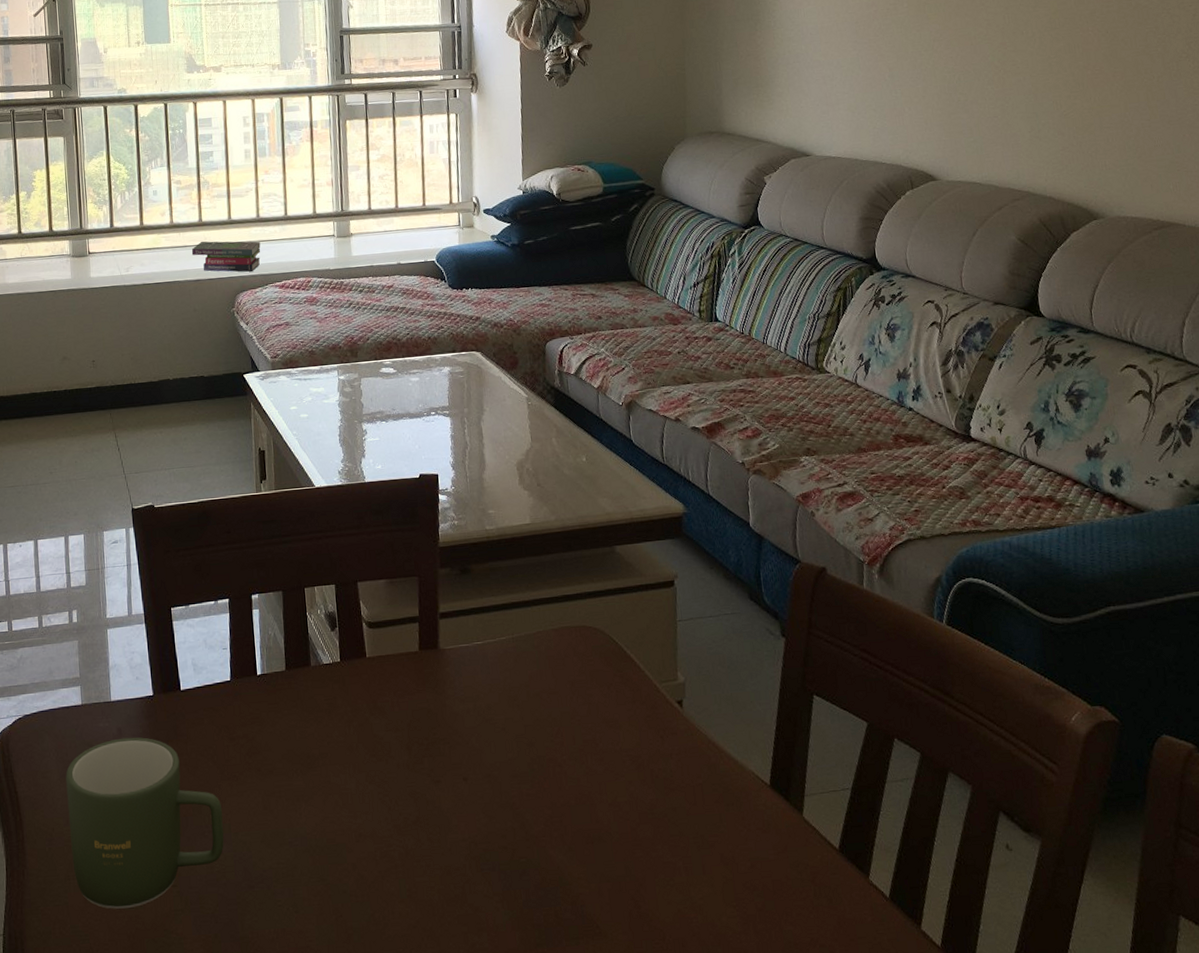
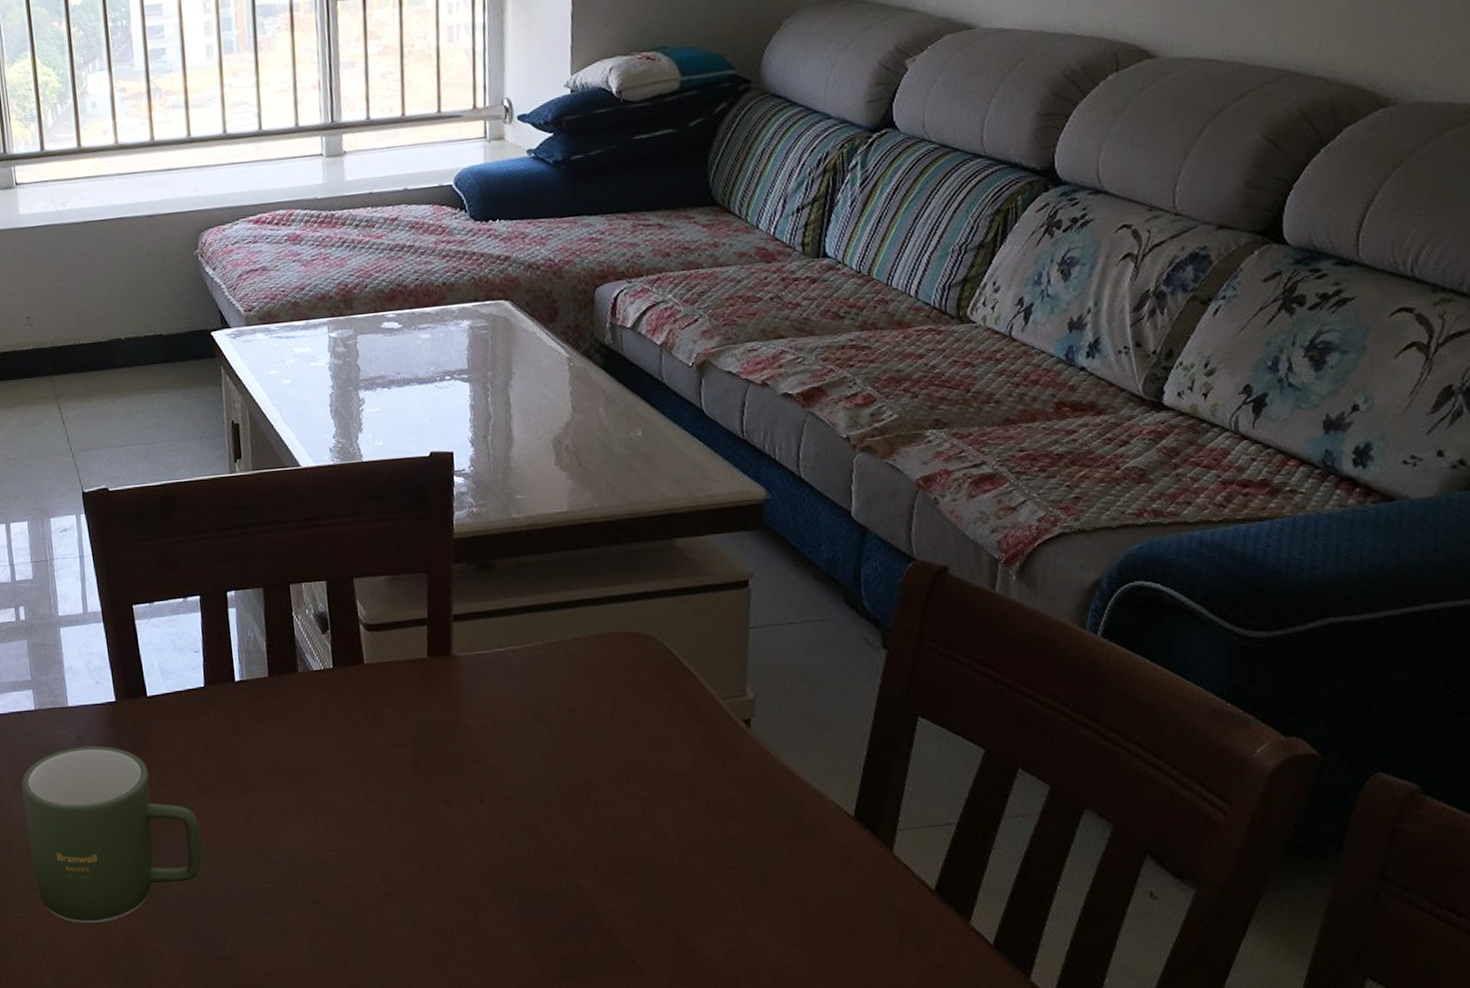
books: present [191,241,261,272] -> none [142,164,230,204]

